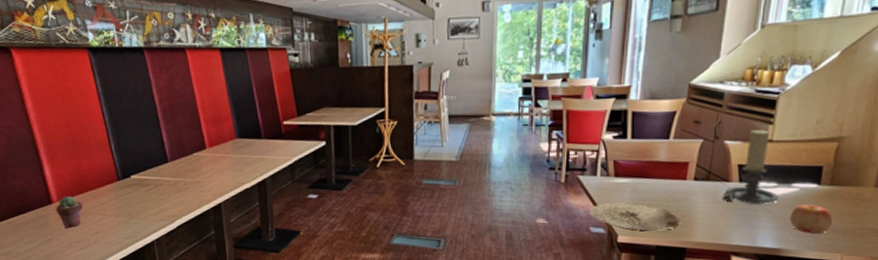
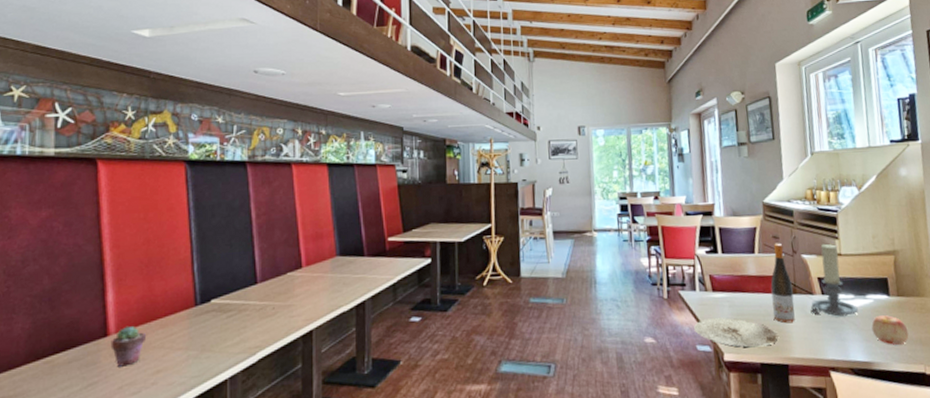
wine bottle: none [678,128,707,210] -> present [770,243,795,324]

